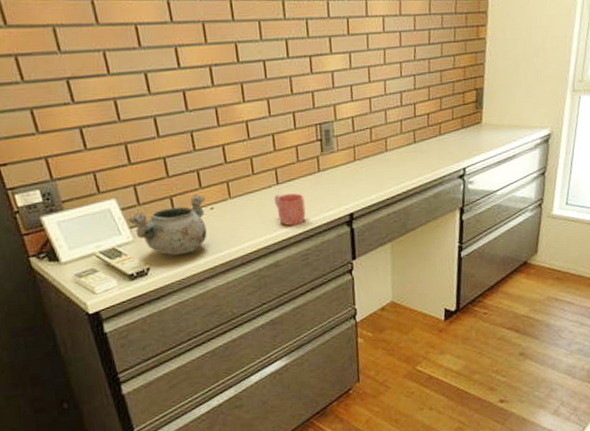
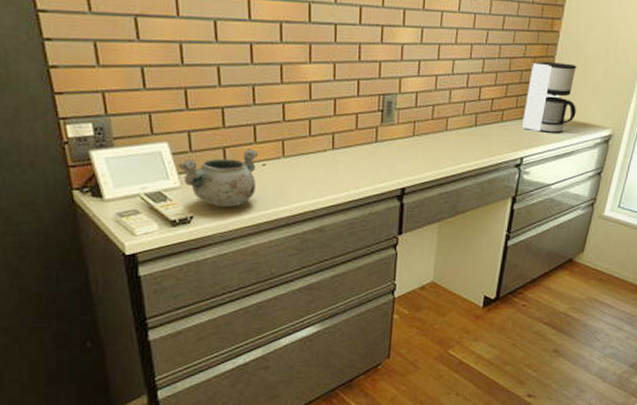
mug: present [274,193,306,226] -> none [328,159,358,192]
coffee maker: none [460,68,512,141] -> present [522,61,577,134]

